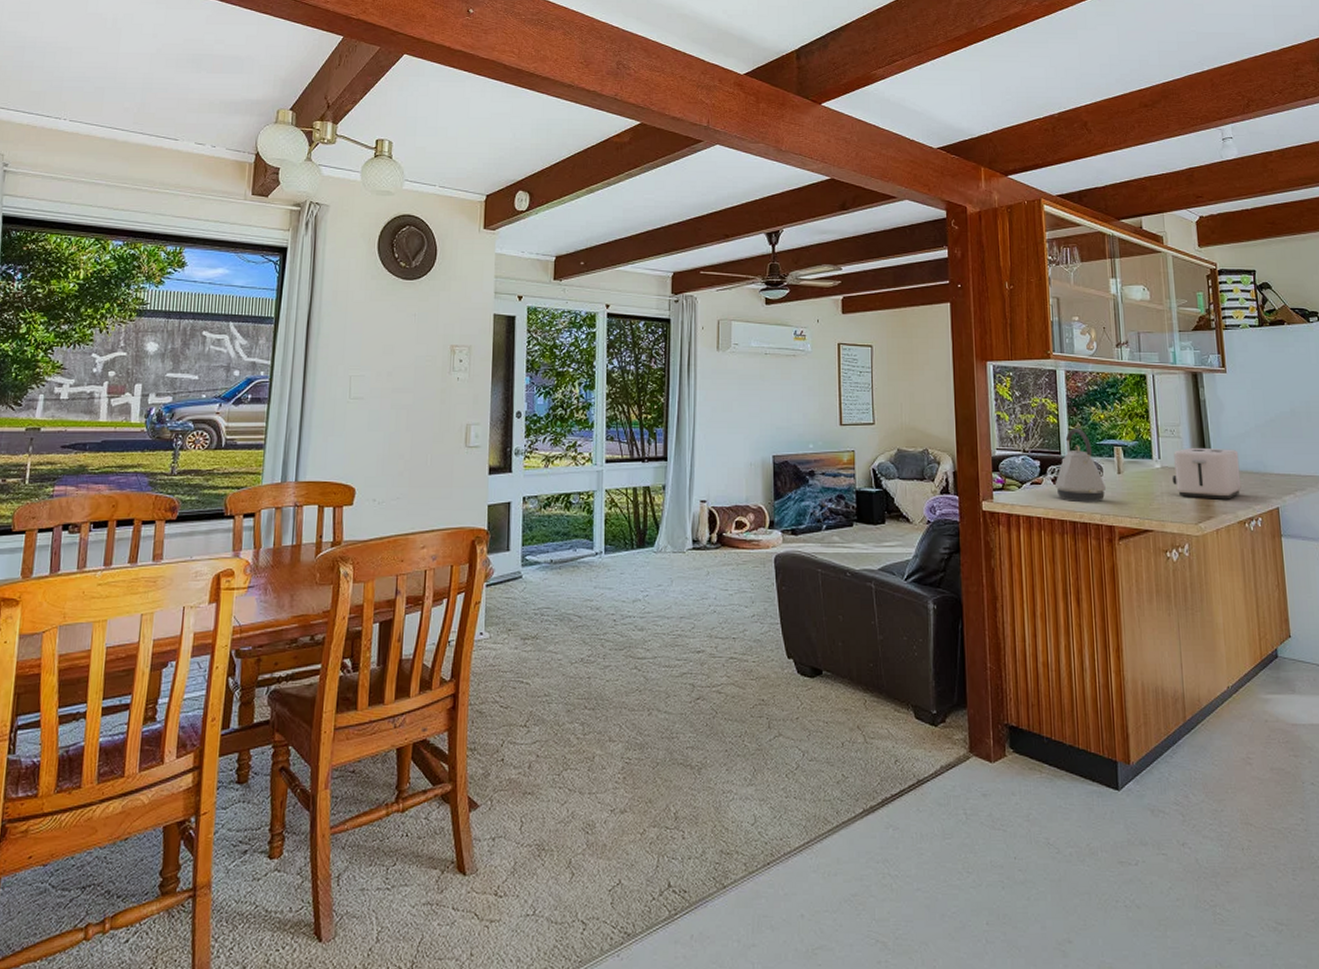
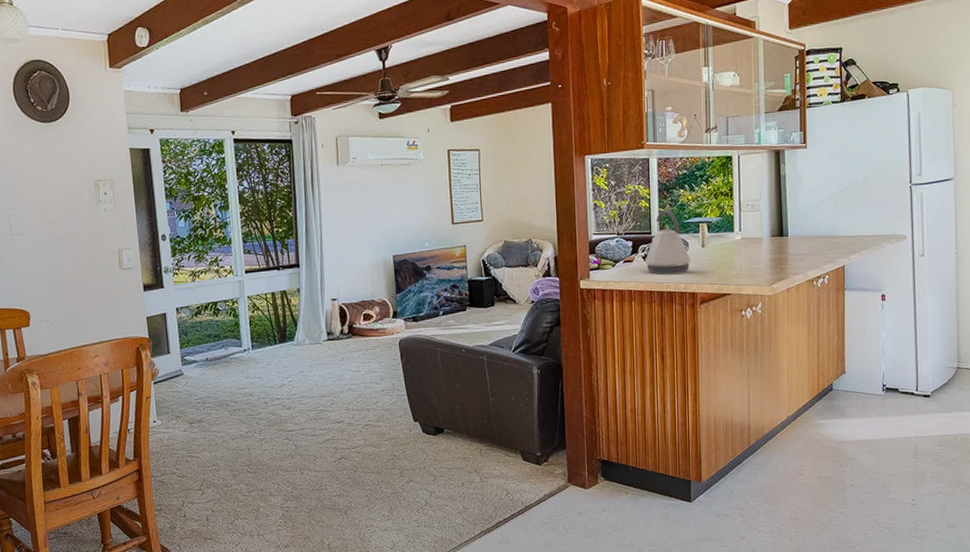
toaster: present [1171,447,1242,500] -> none [750,217,813,263]

